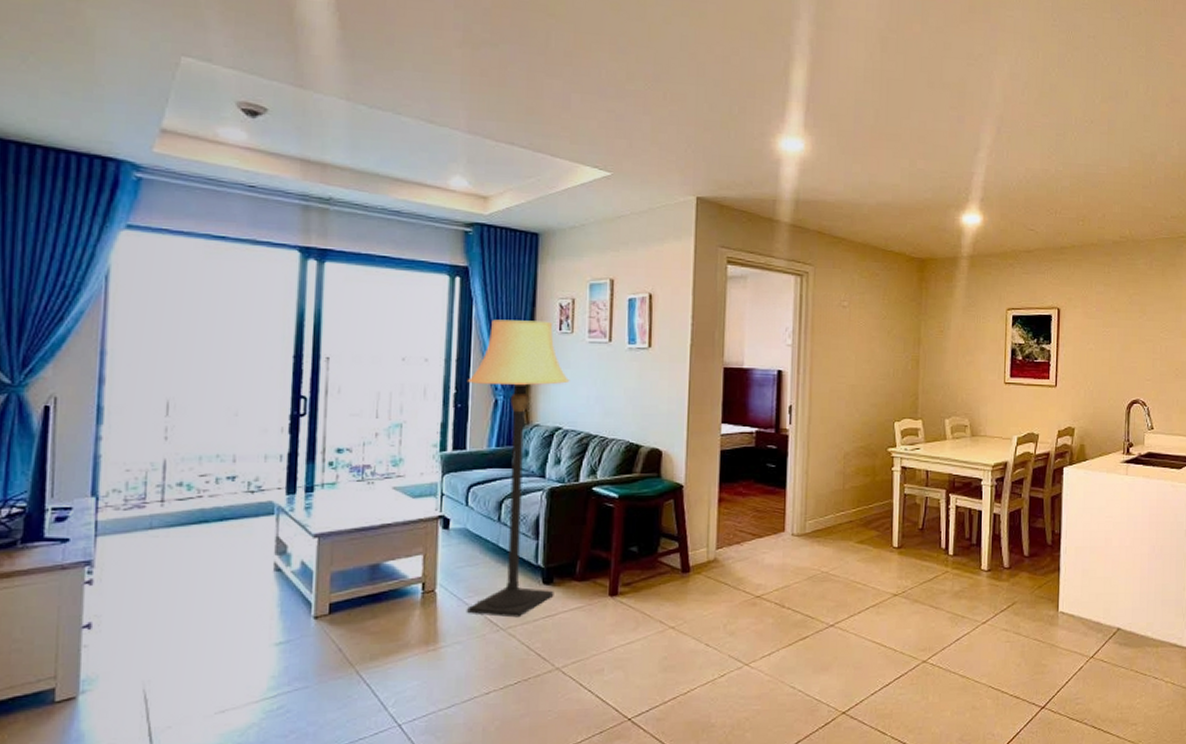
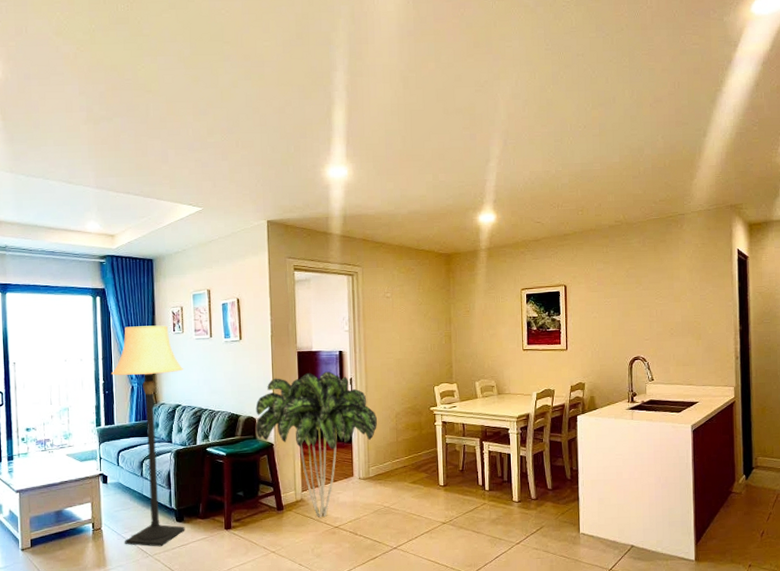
indoor plant: none [660,395,820,583] -> present [255,371,377,517]

